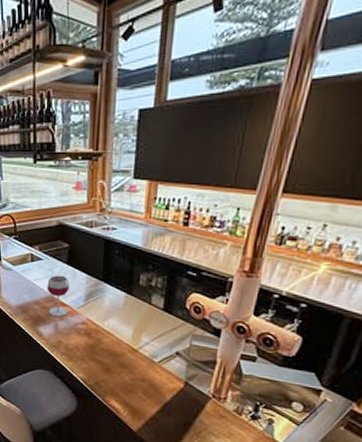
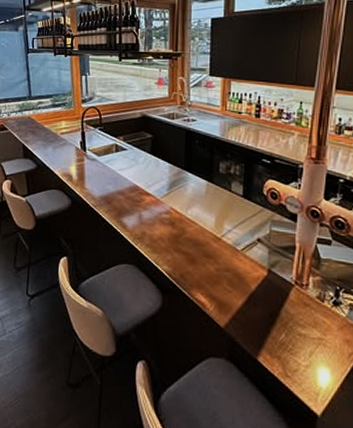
wineglass: present [47,275,69,317] -> none [131,164,153,207]

